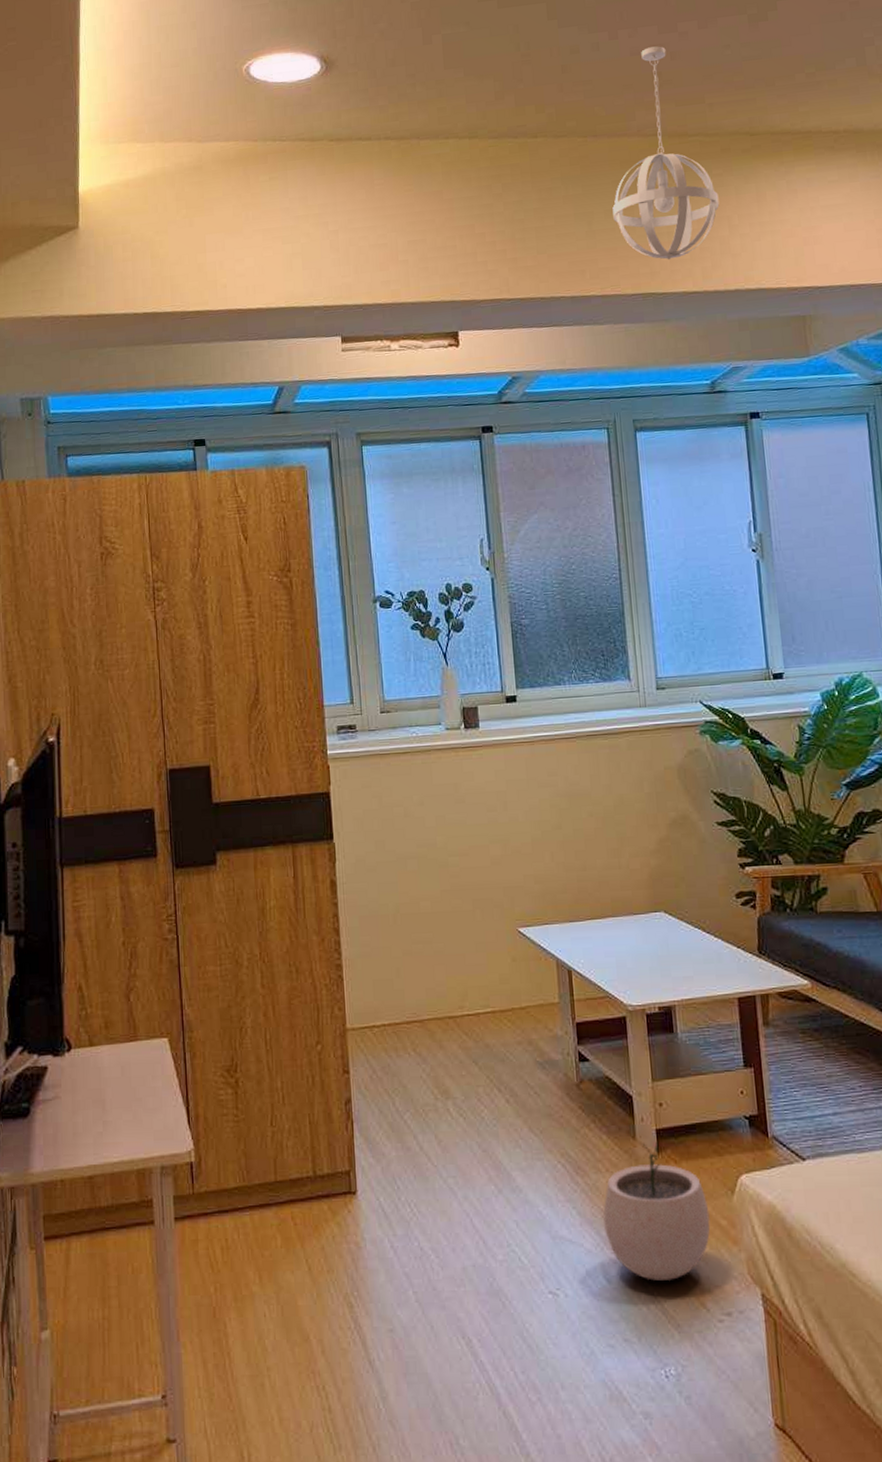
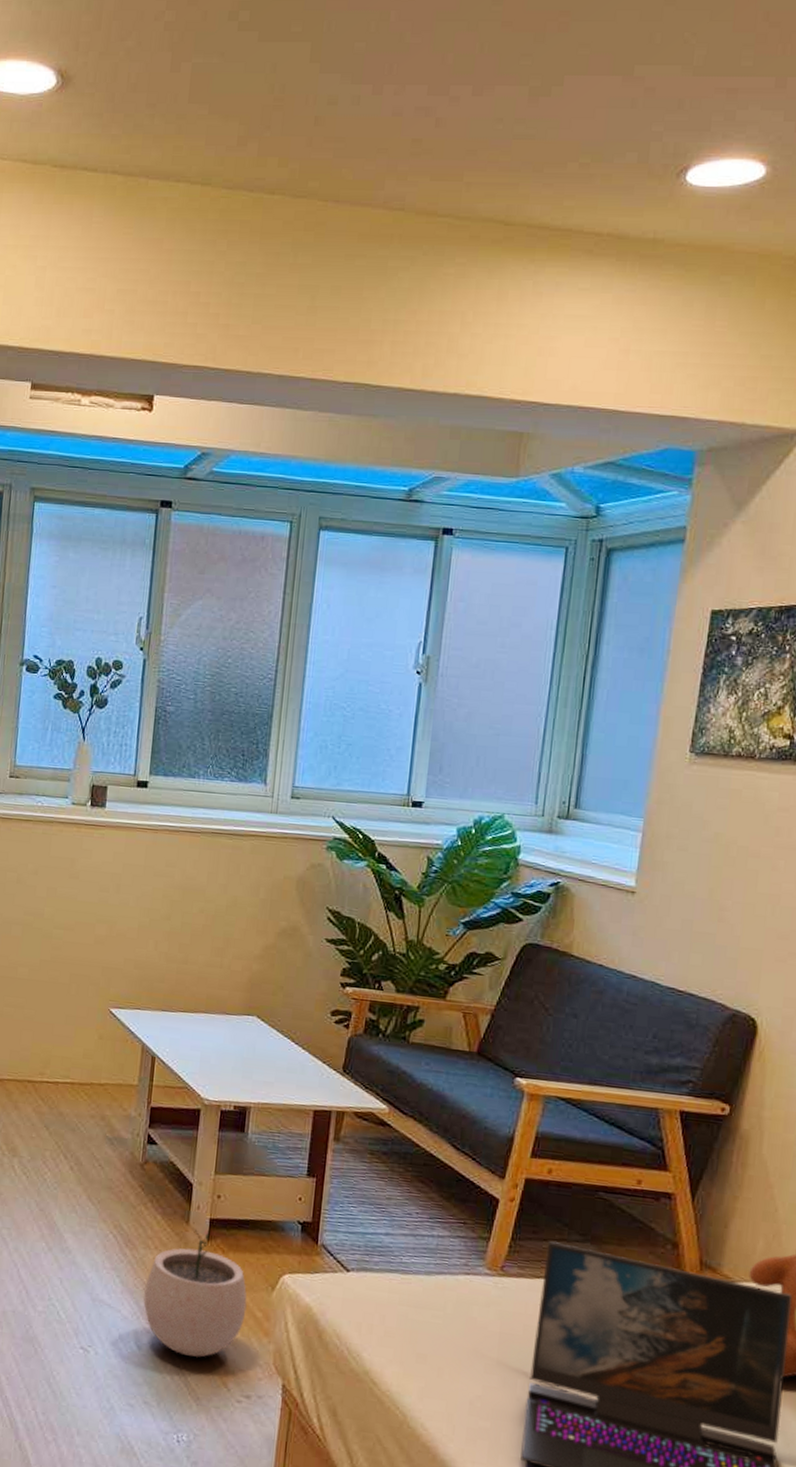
pendant light: present [612,46,720,260] -> none [339,109,457,351]

